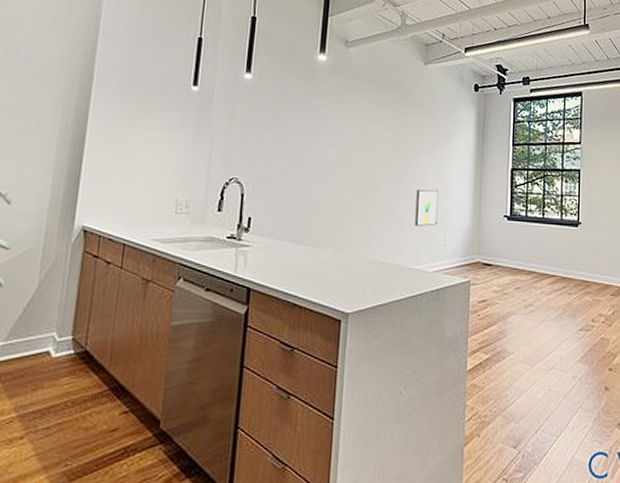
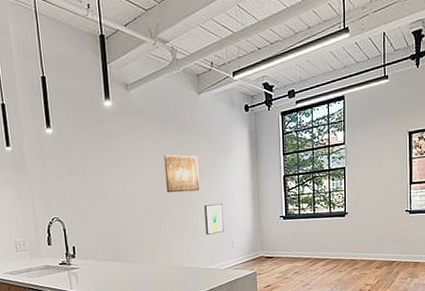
wall art: none [374,124,416,172] -> present [164,154,200,193]

